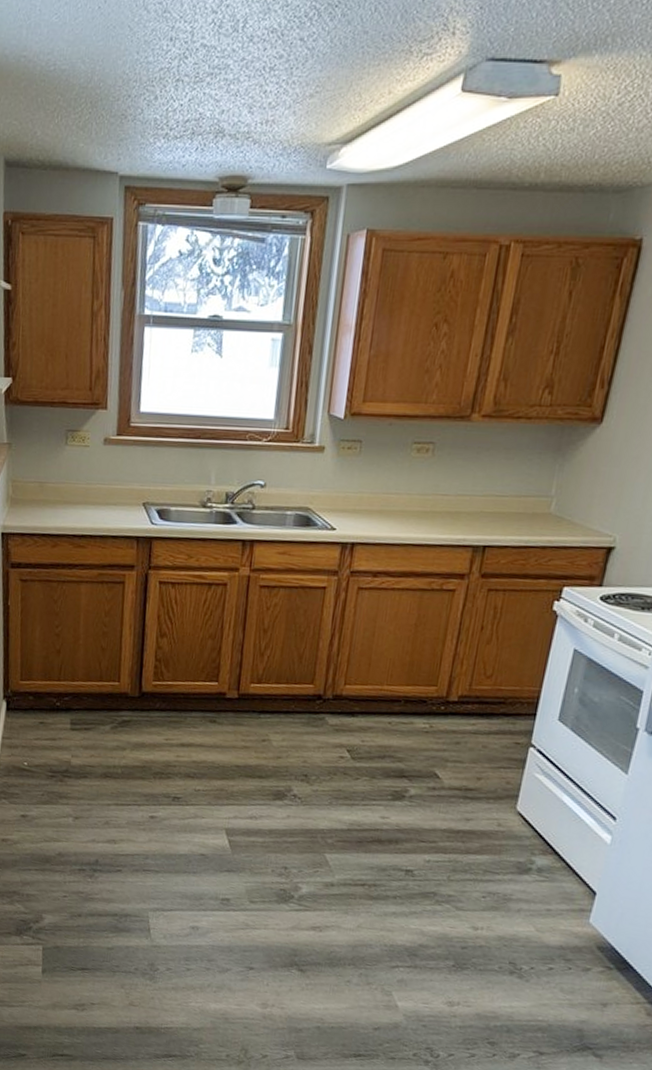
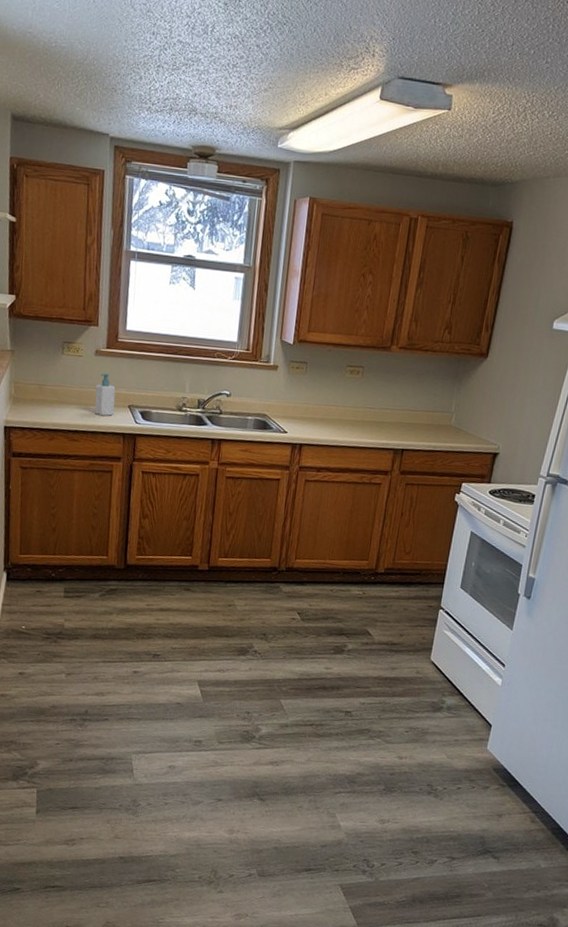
soap bottle: none [103,464,128,517] -> present [94,372,116,416]

